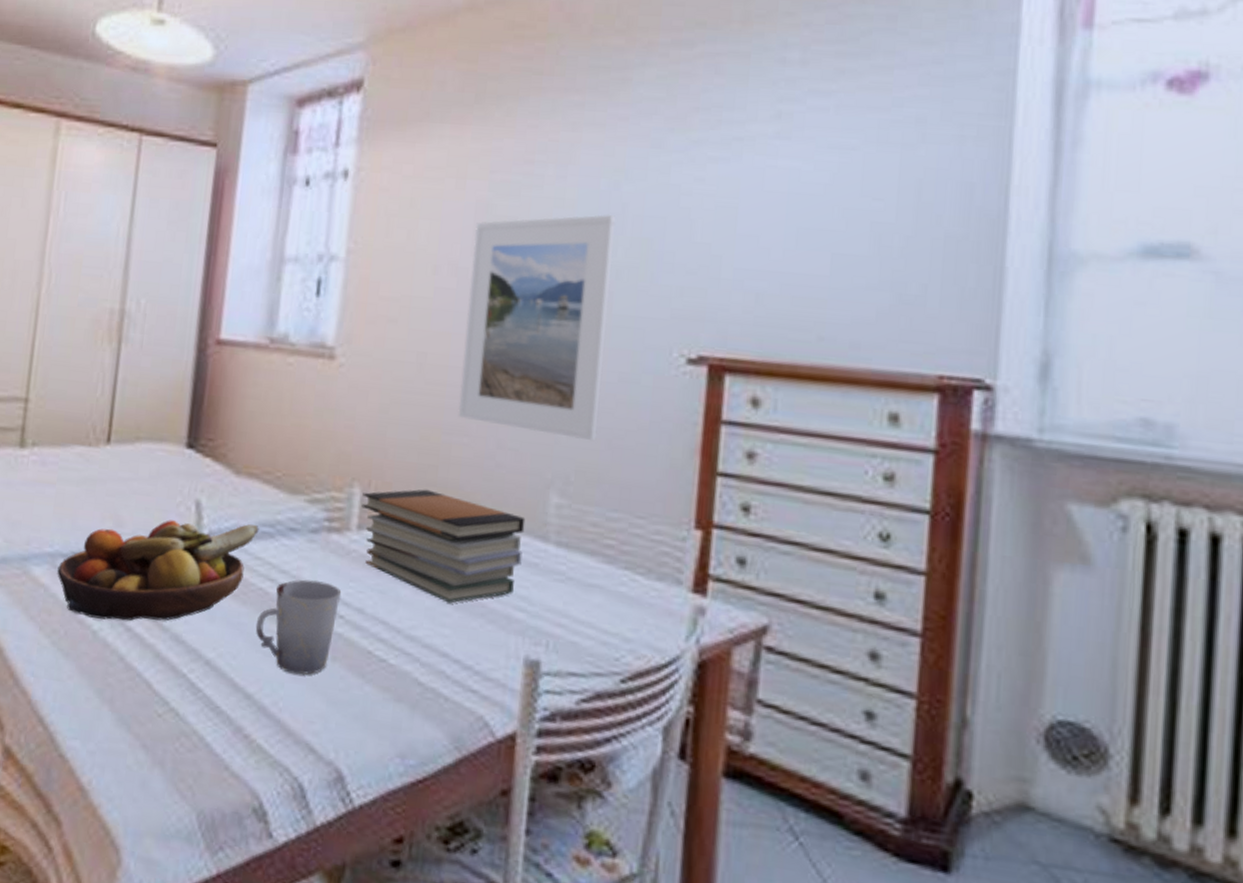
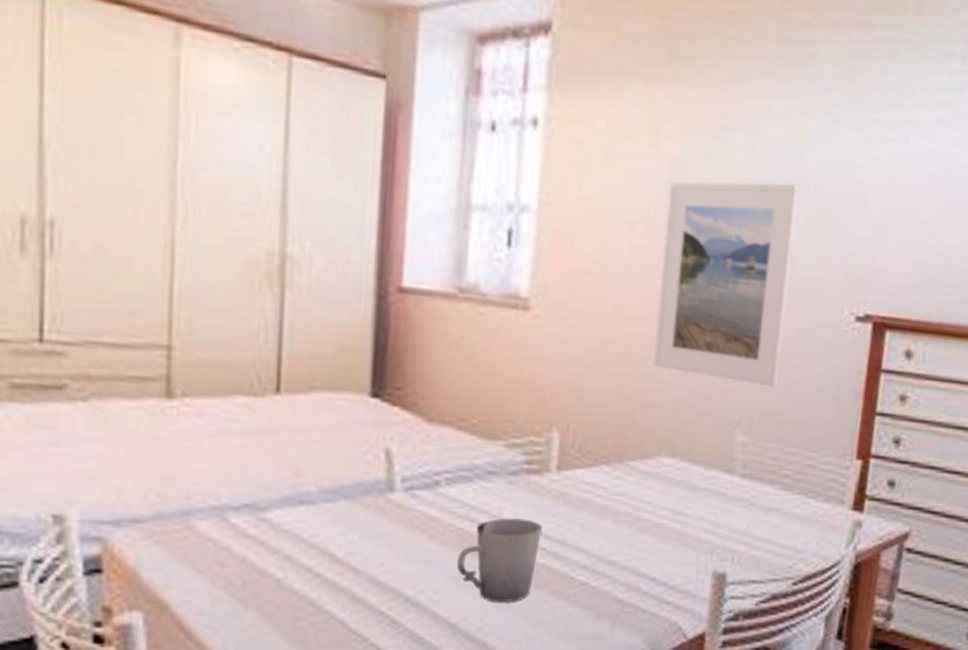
fruit bowl: present [57,520,259,622] -> none [228,468,456,568]
book stack: present [361,489,526,603] -> none [560,432,715,531]

